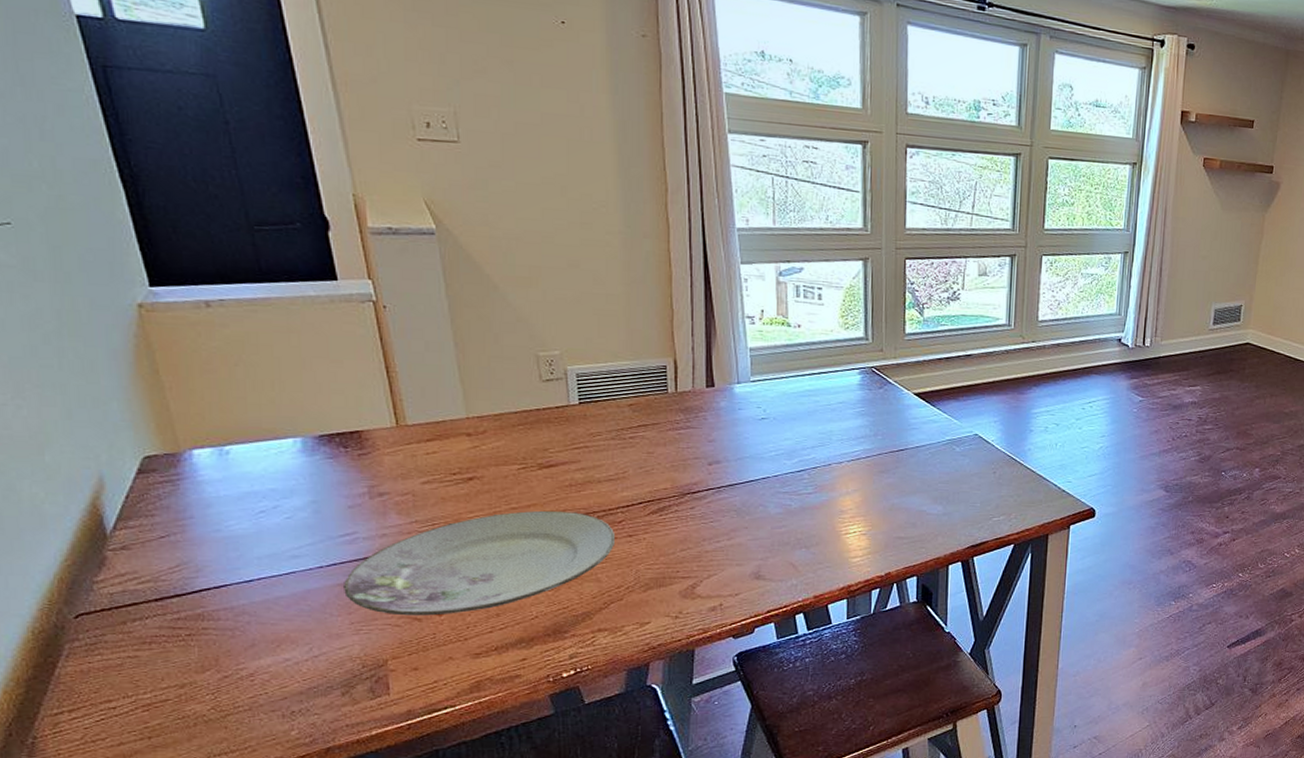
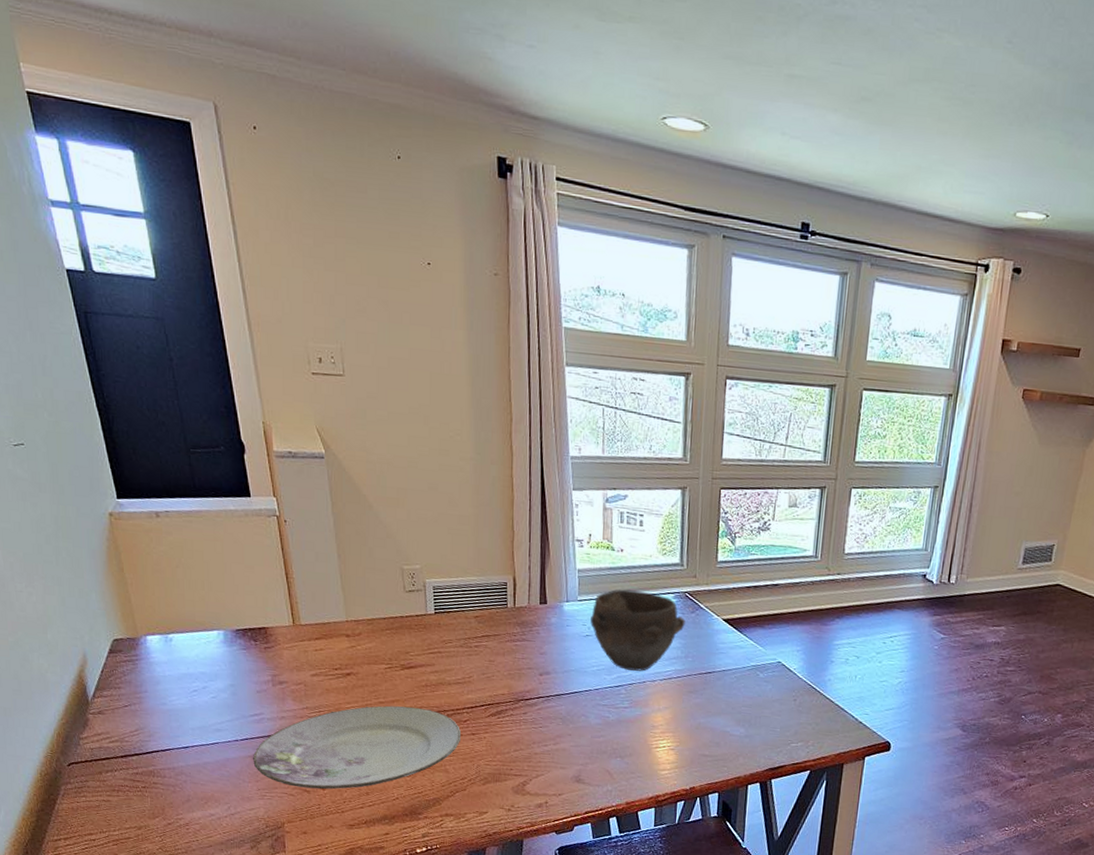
bowl: none [766,367,873,453] -> present [590,589,686,671]

